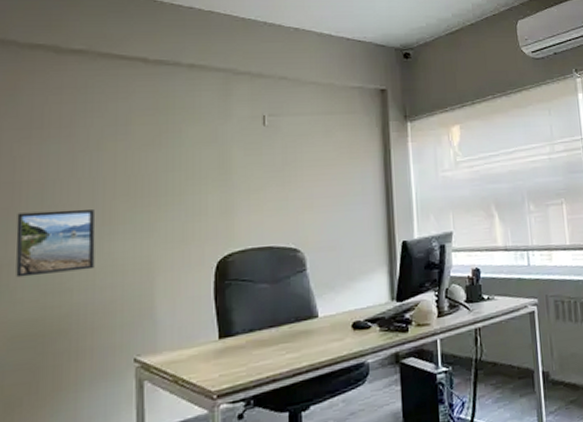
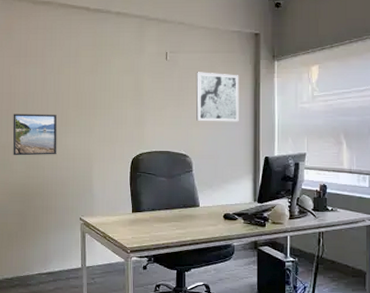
wall art: none [306,139,366,203] -> present [196,72,239,122]

